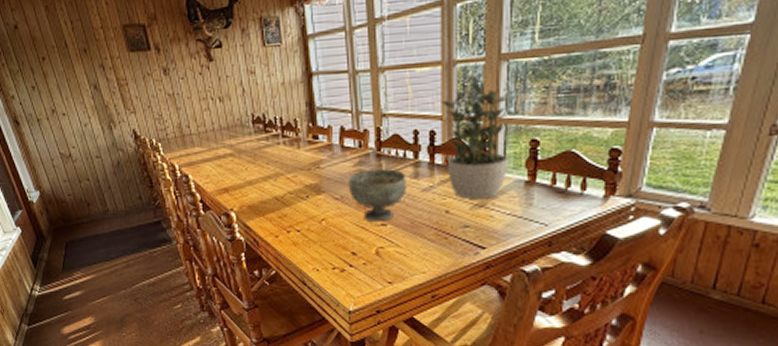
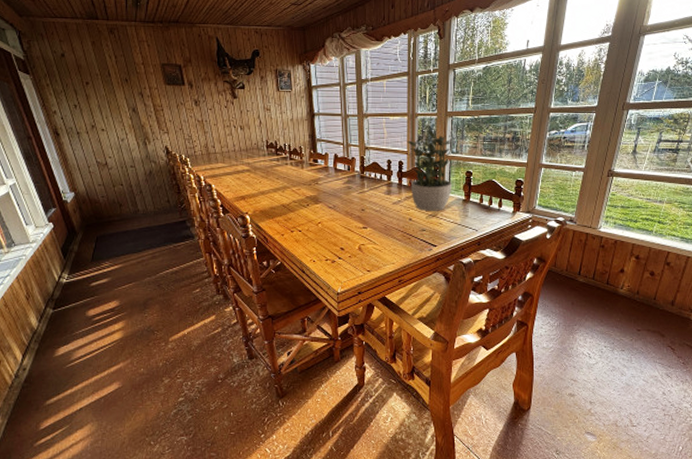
bowl: present [348,169,407,223] -> none [339,187,382,226]

